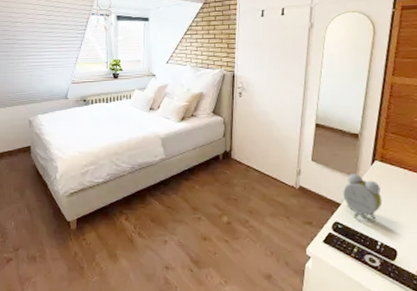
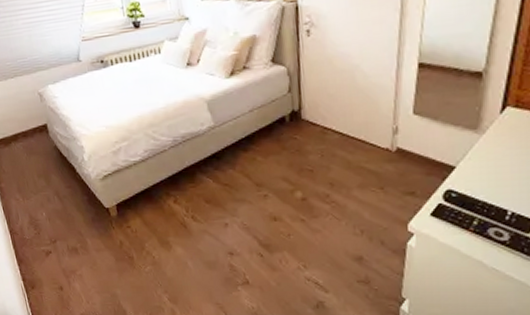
alarm clock: present [343,174,383,221] -> none [459,126,516,186]

